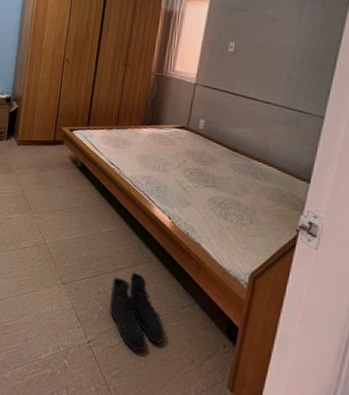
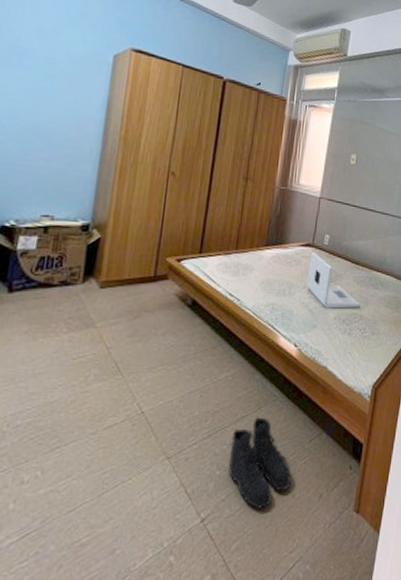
laptop: none [180,134,237,194] -> present [306,252,360,309]

